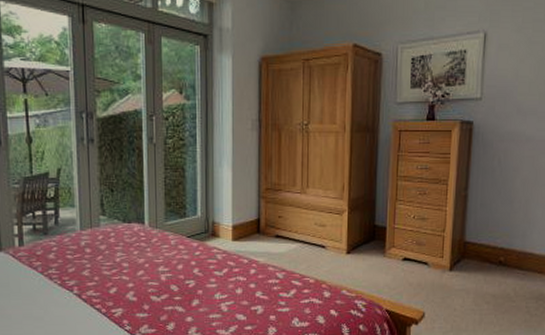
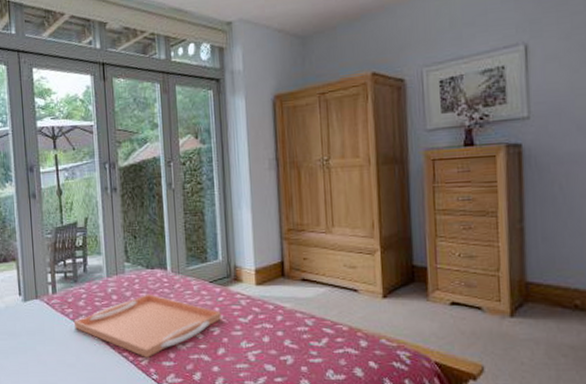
serving tray: none [43,247,197,310] -> present [74,294,221,357]

